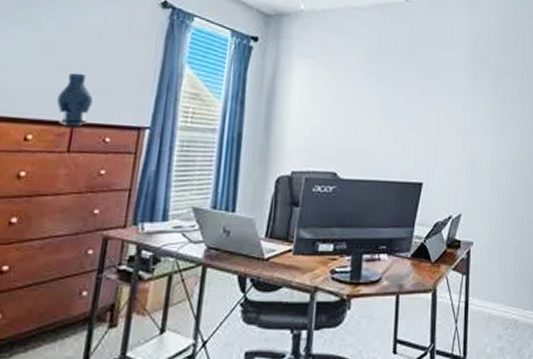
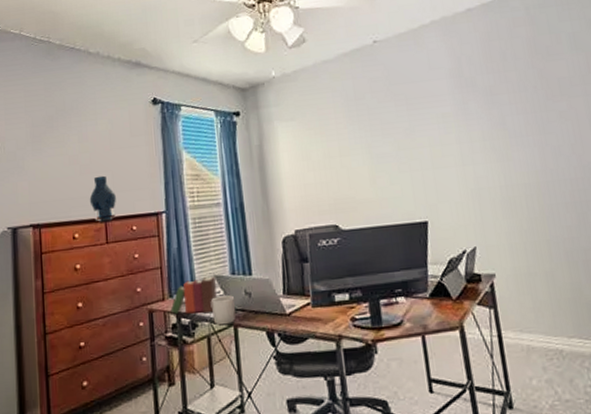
books: none [130,208,193,248] -> present [170,276,217,314]
mug: none [180,231,211,263] -> present [211,295,236,326]

